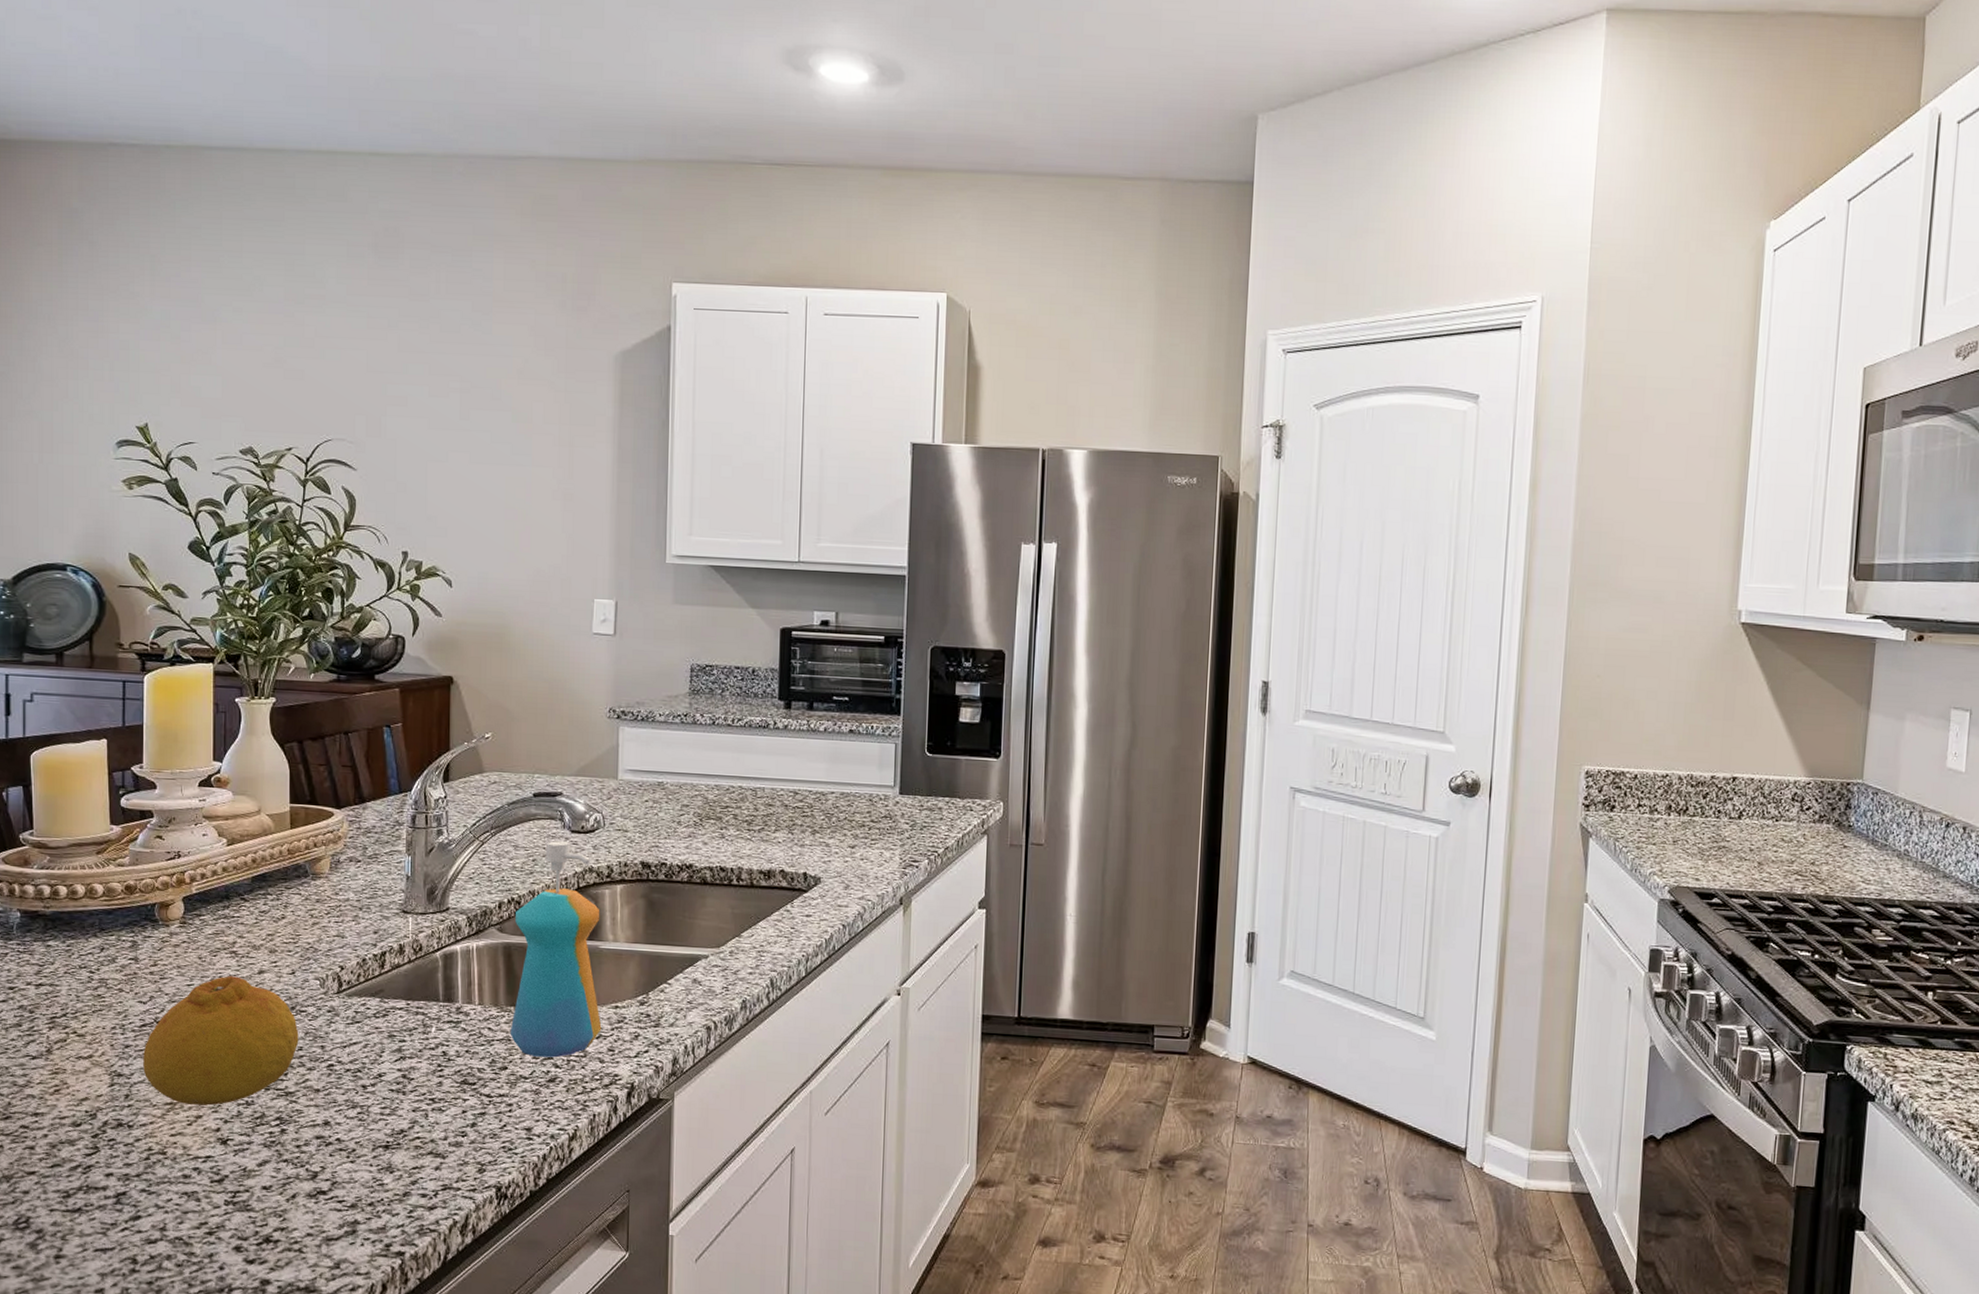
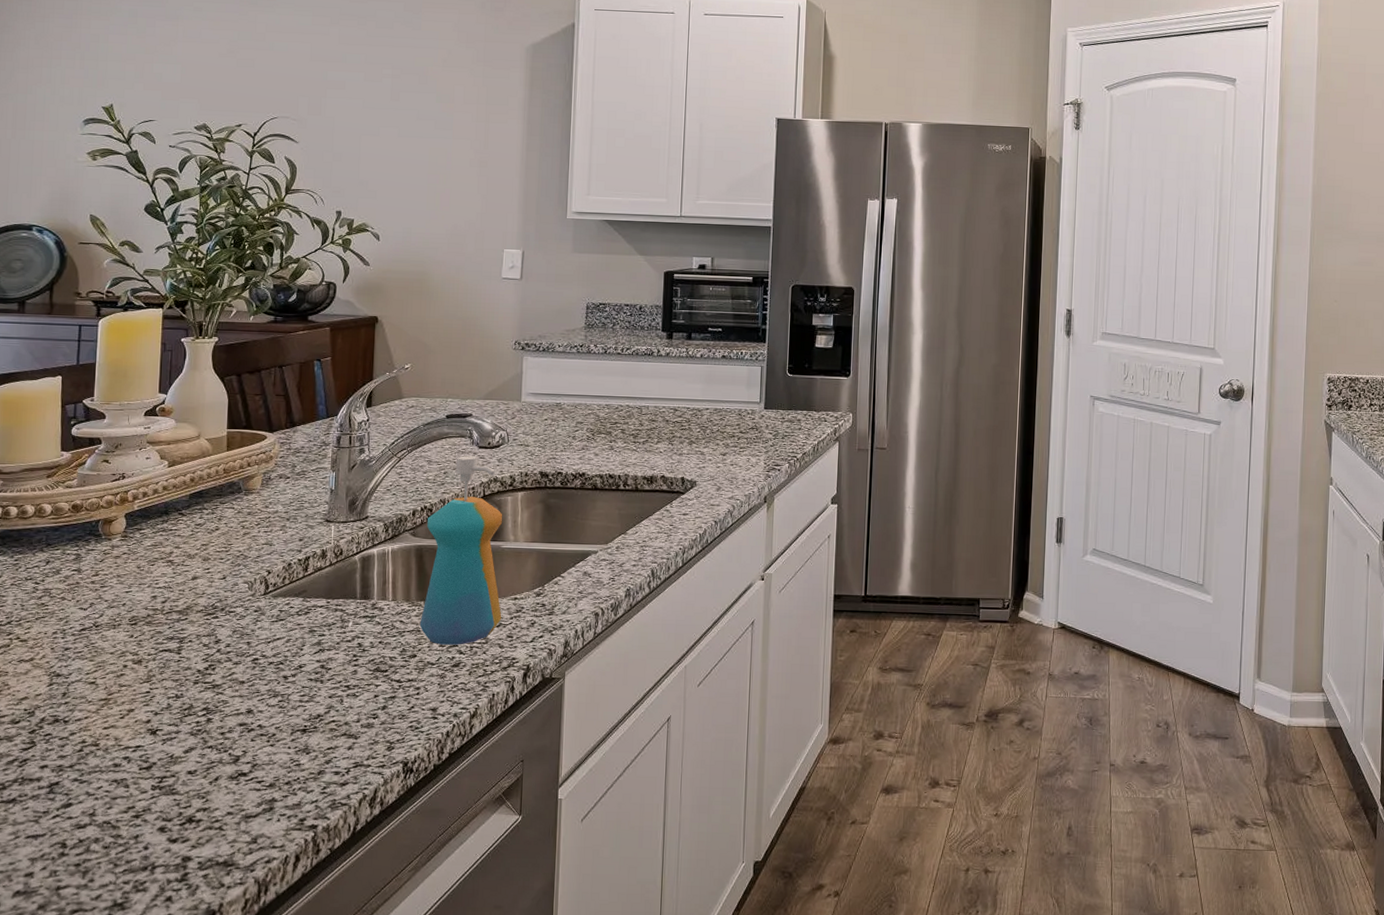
fruit: present [143,976,299,1106] -> none [81,582,227,700]

